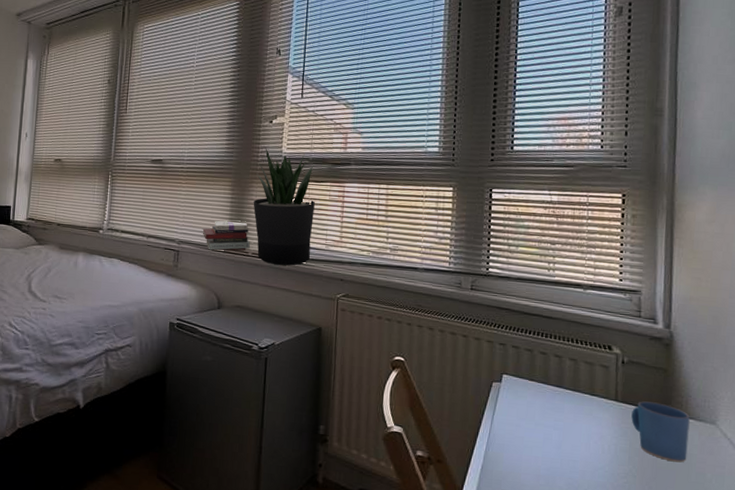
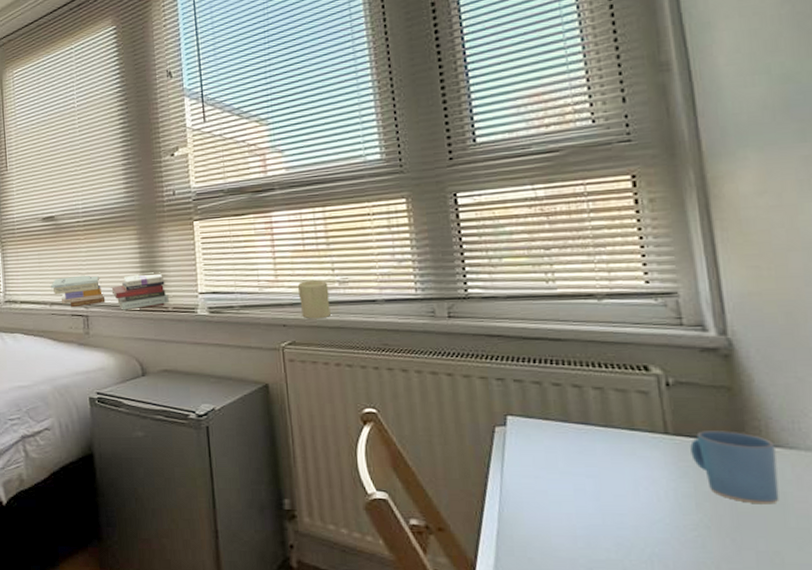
books: none [150,214,196,243] -> present [51,275,106,308]
planter: present [253,147,315,266] -> none [164,185,243,317]
candle: none [357,245,382,278] -> present [297,280,331,319]

